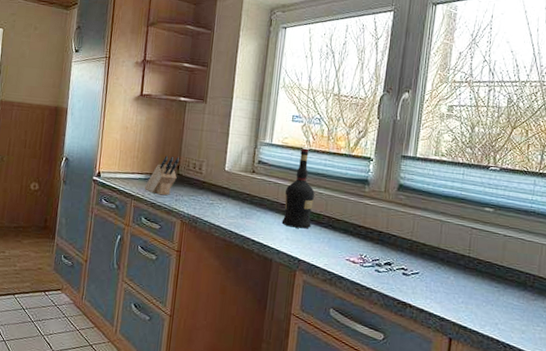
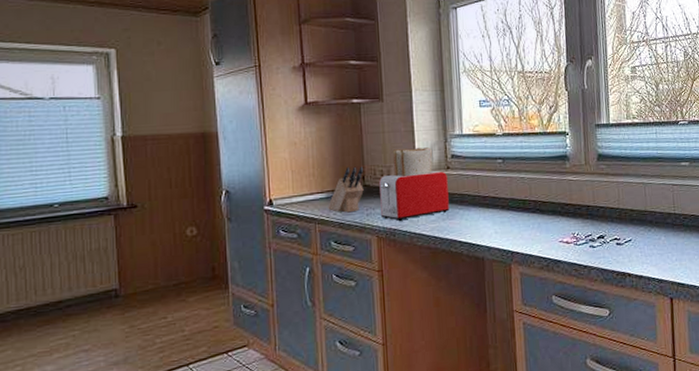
toaster: none [188,147,252,212] -> present [379,147,450,222]
liquor: present [281,148,315,229] -> none [486,133,518,220]

